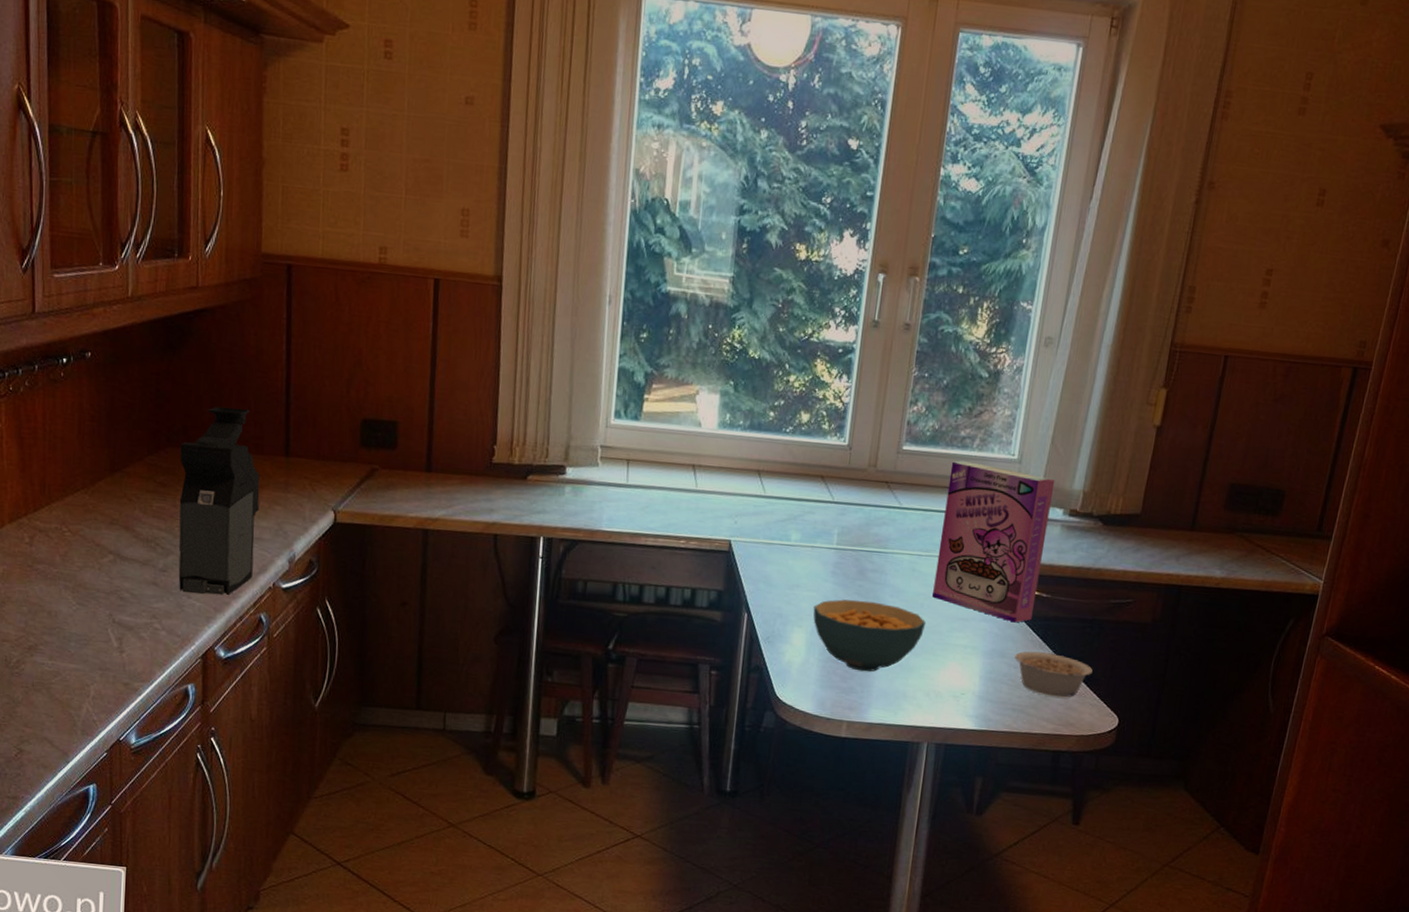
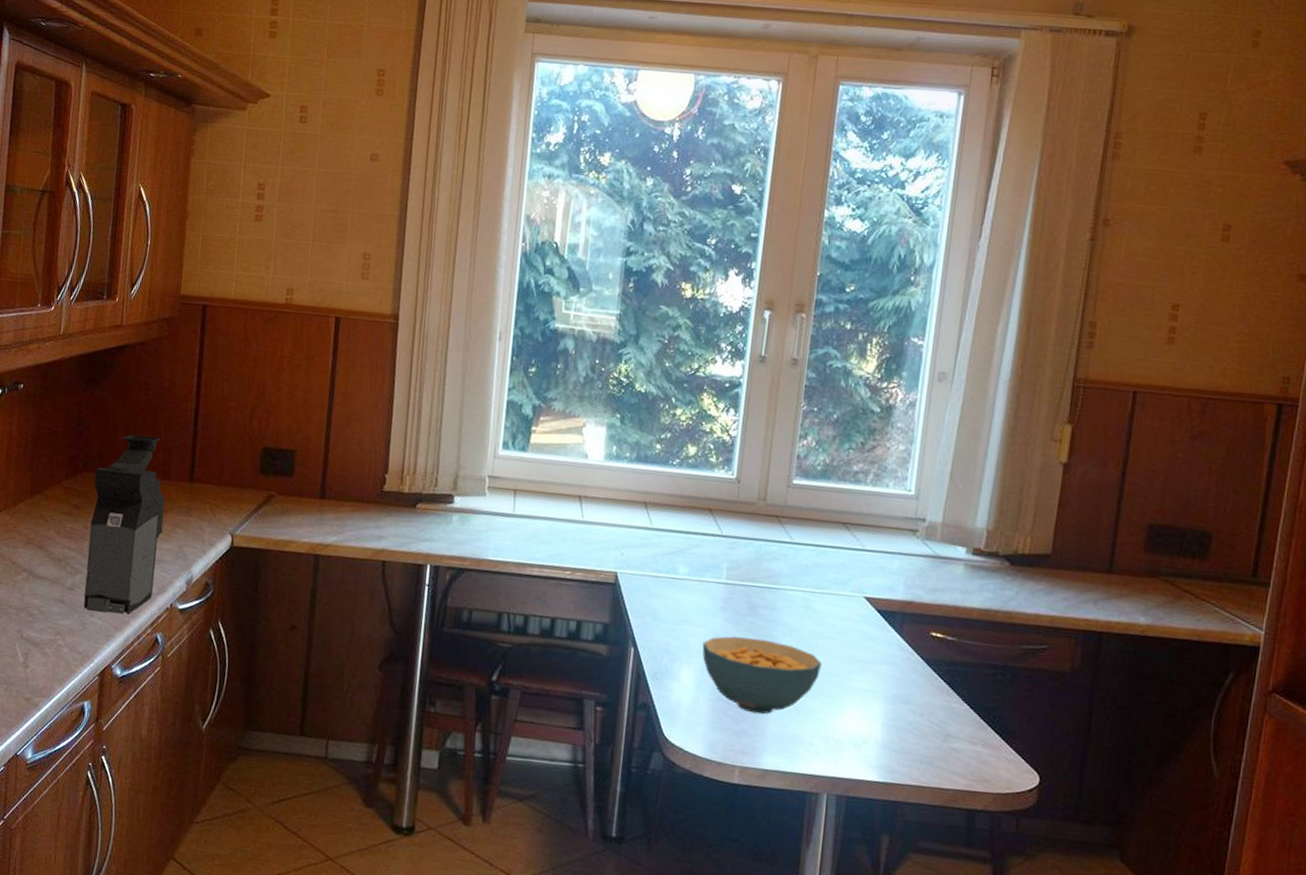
cereal box: present [932,460,1055,623] -> none [828,495,956,667]
legume: present [1014,651,1093,698] -> none [920,698,1007,751]

